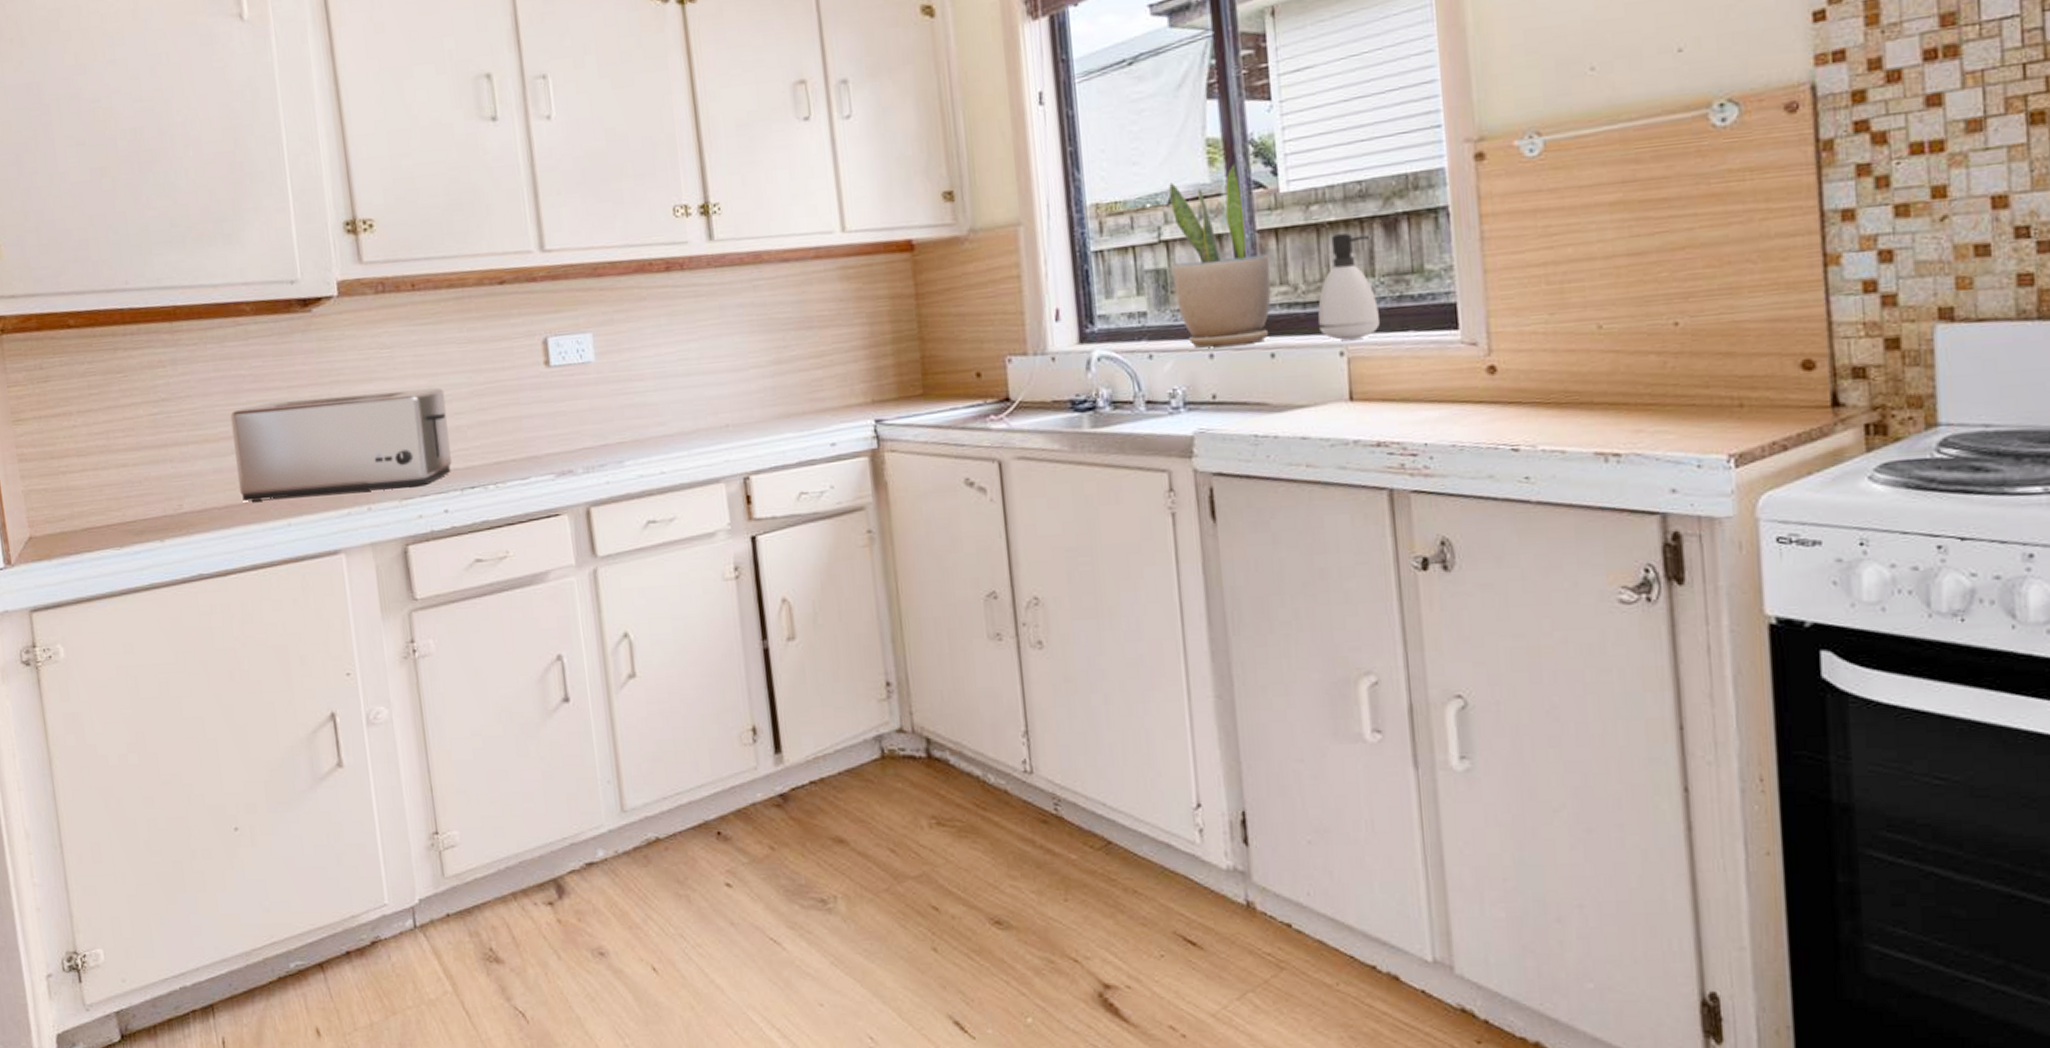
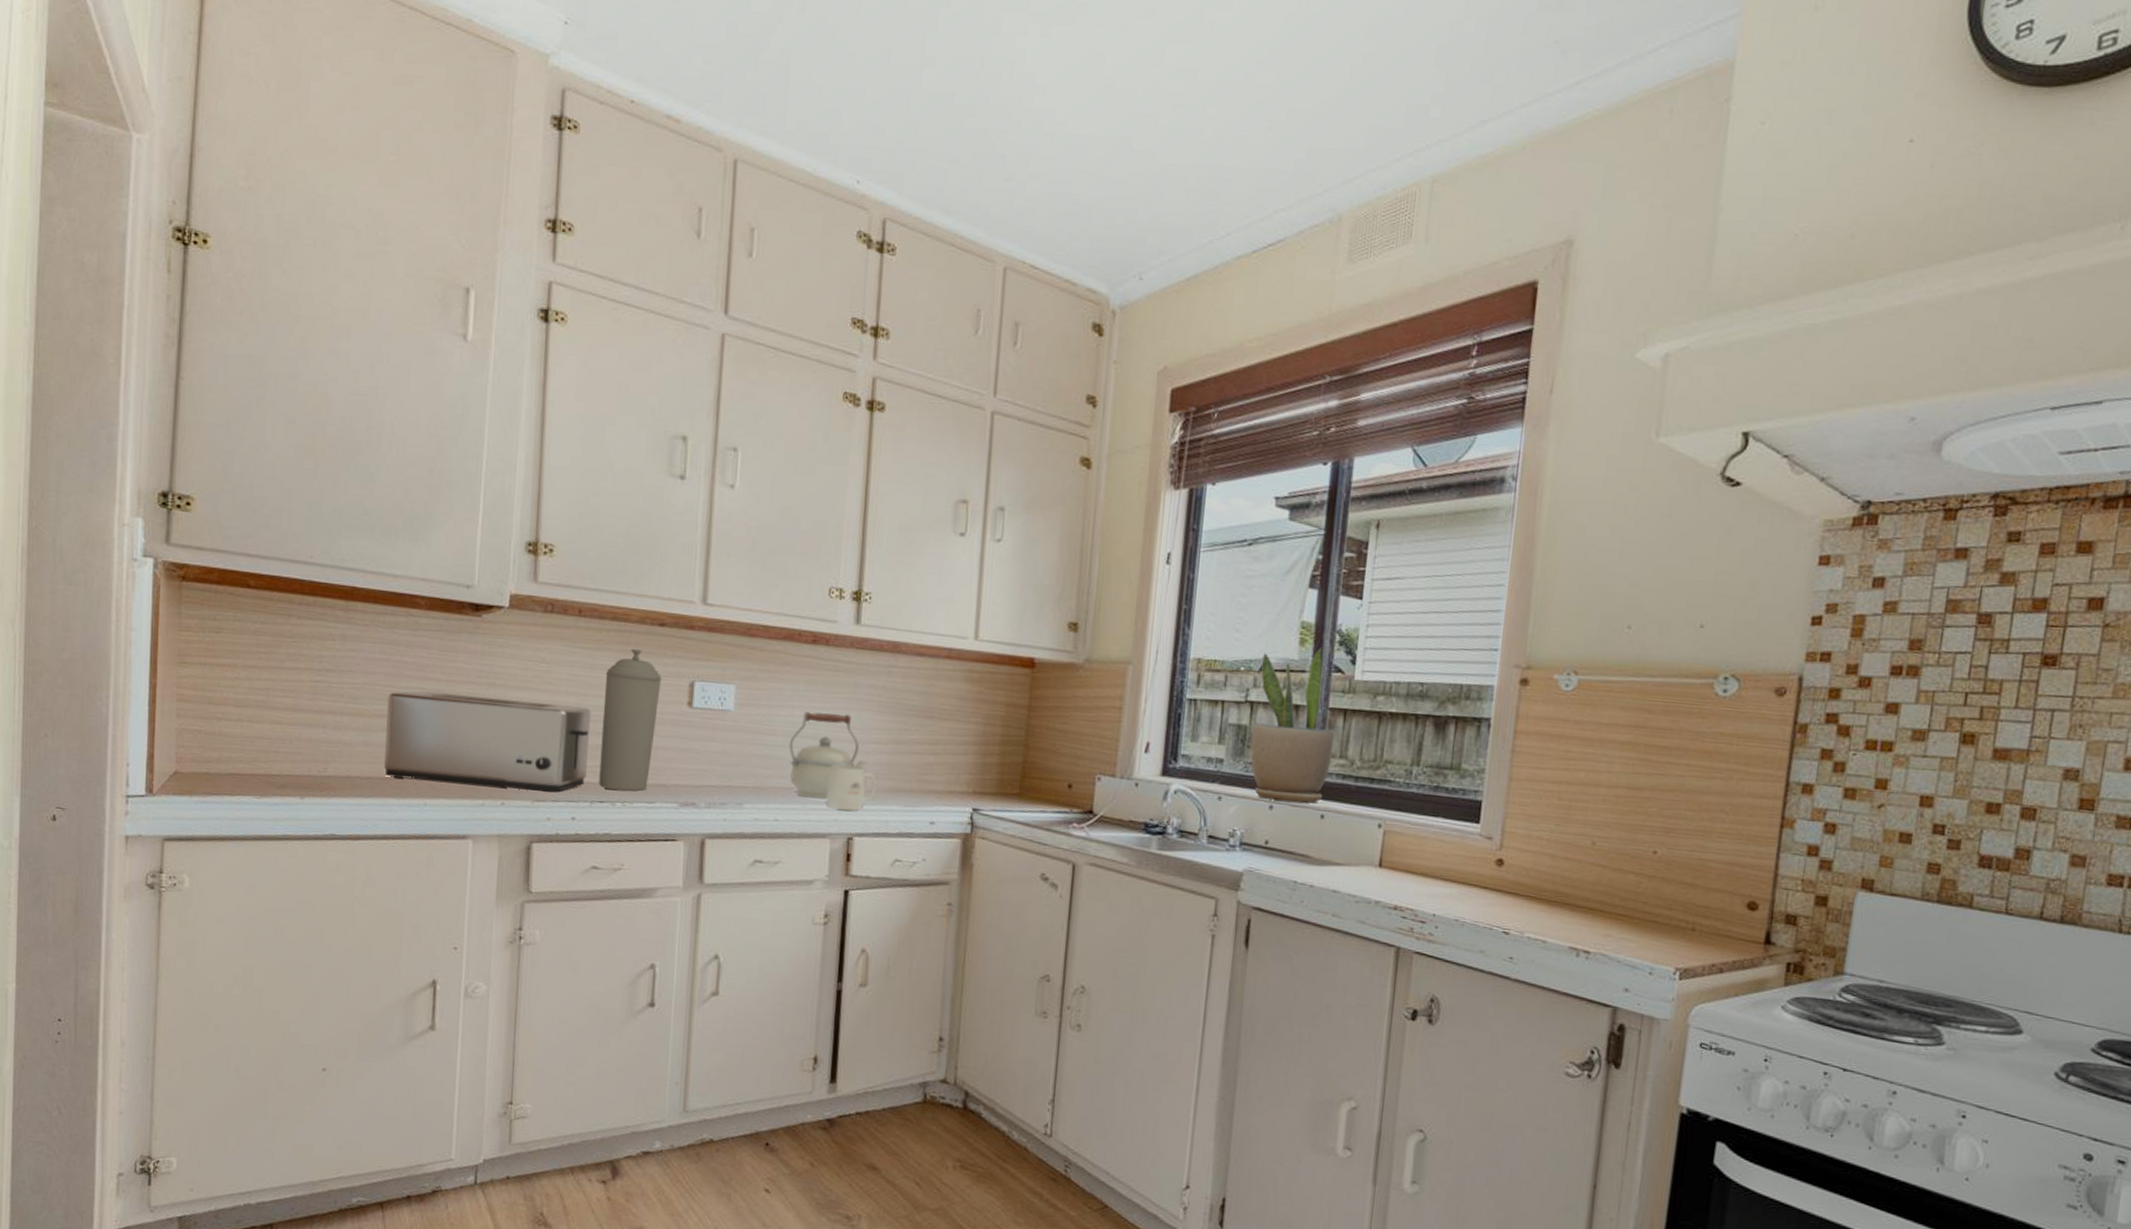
canister: none [451,313,519,473] -> present [599,648,663,792]
kettle: none [661,342,749,442] -> present [789,712,867,800]
mug: none [709,396,766,450] -> present [826,764,877,812]
soap dispenser: present [1317,232,1380,341] -> none [1364,723,1422,817]

